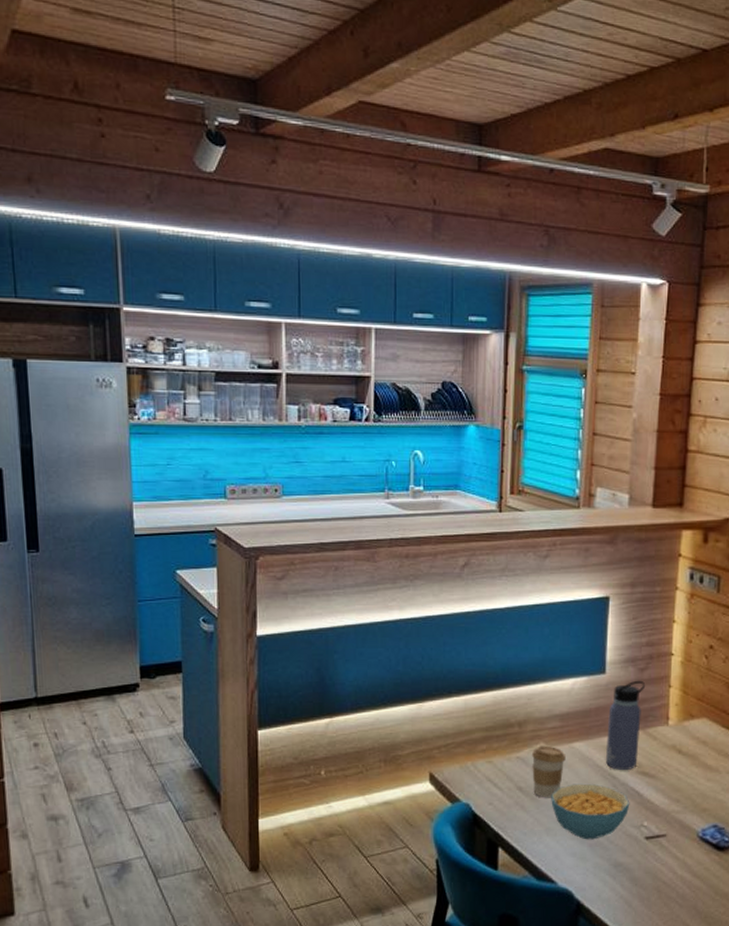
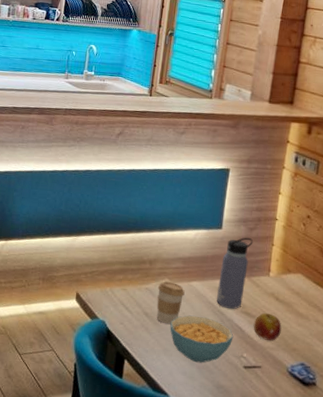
fruit: none [653,770,687,803] -> present [253,312,282,341]

